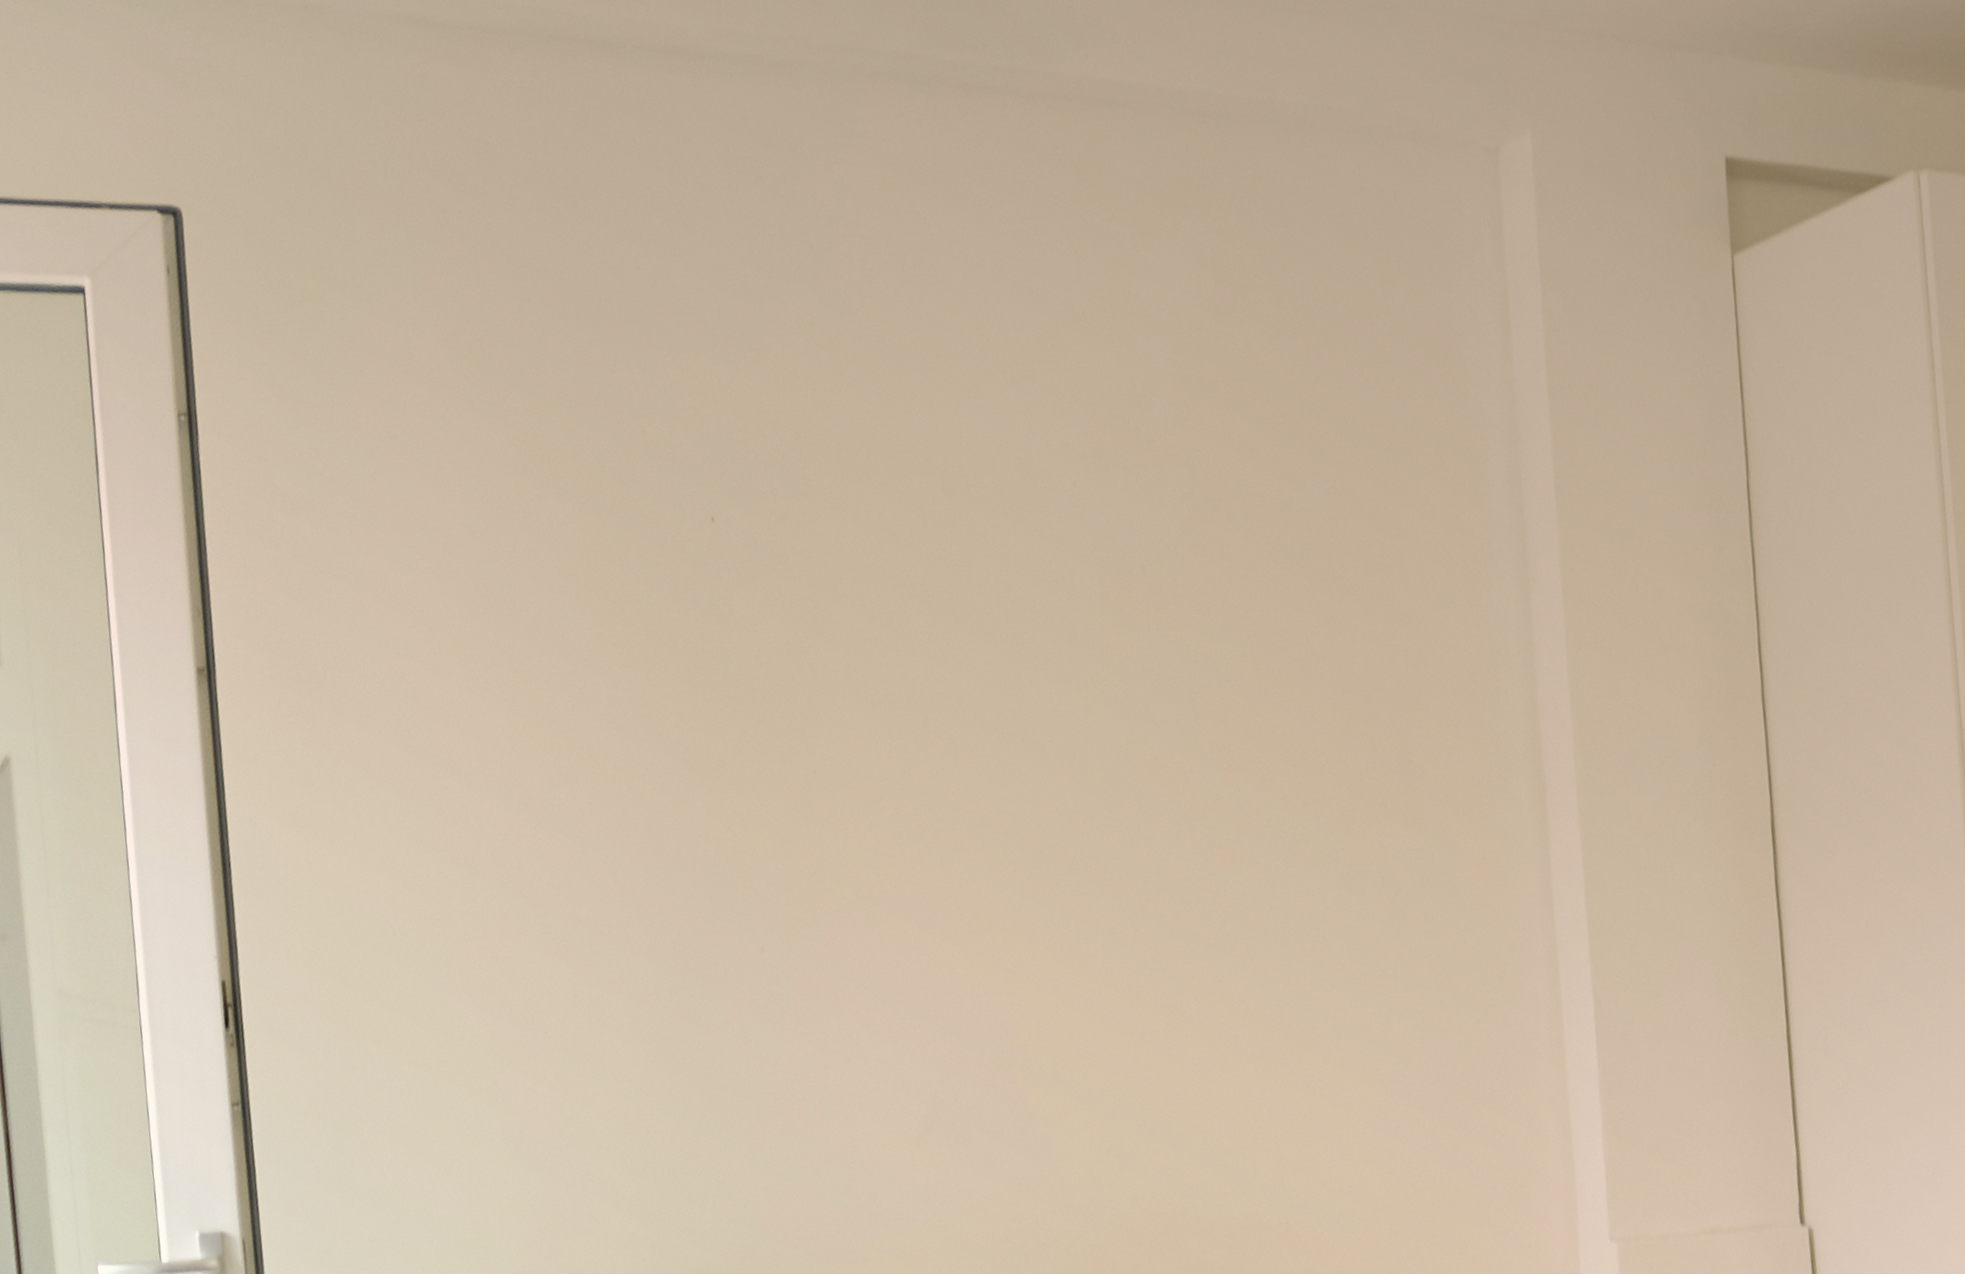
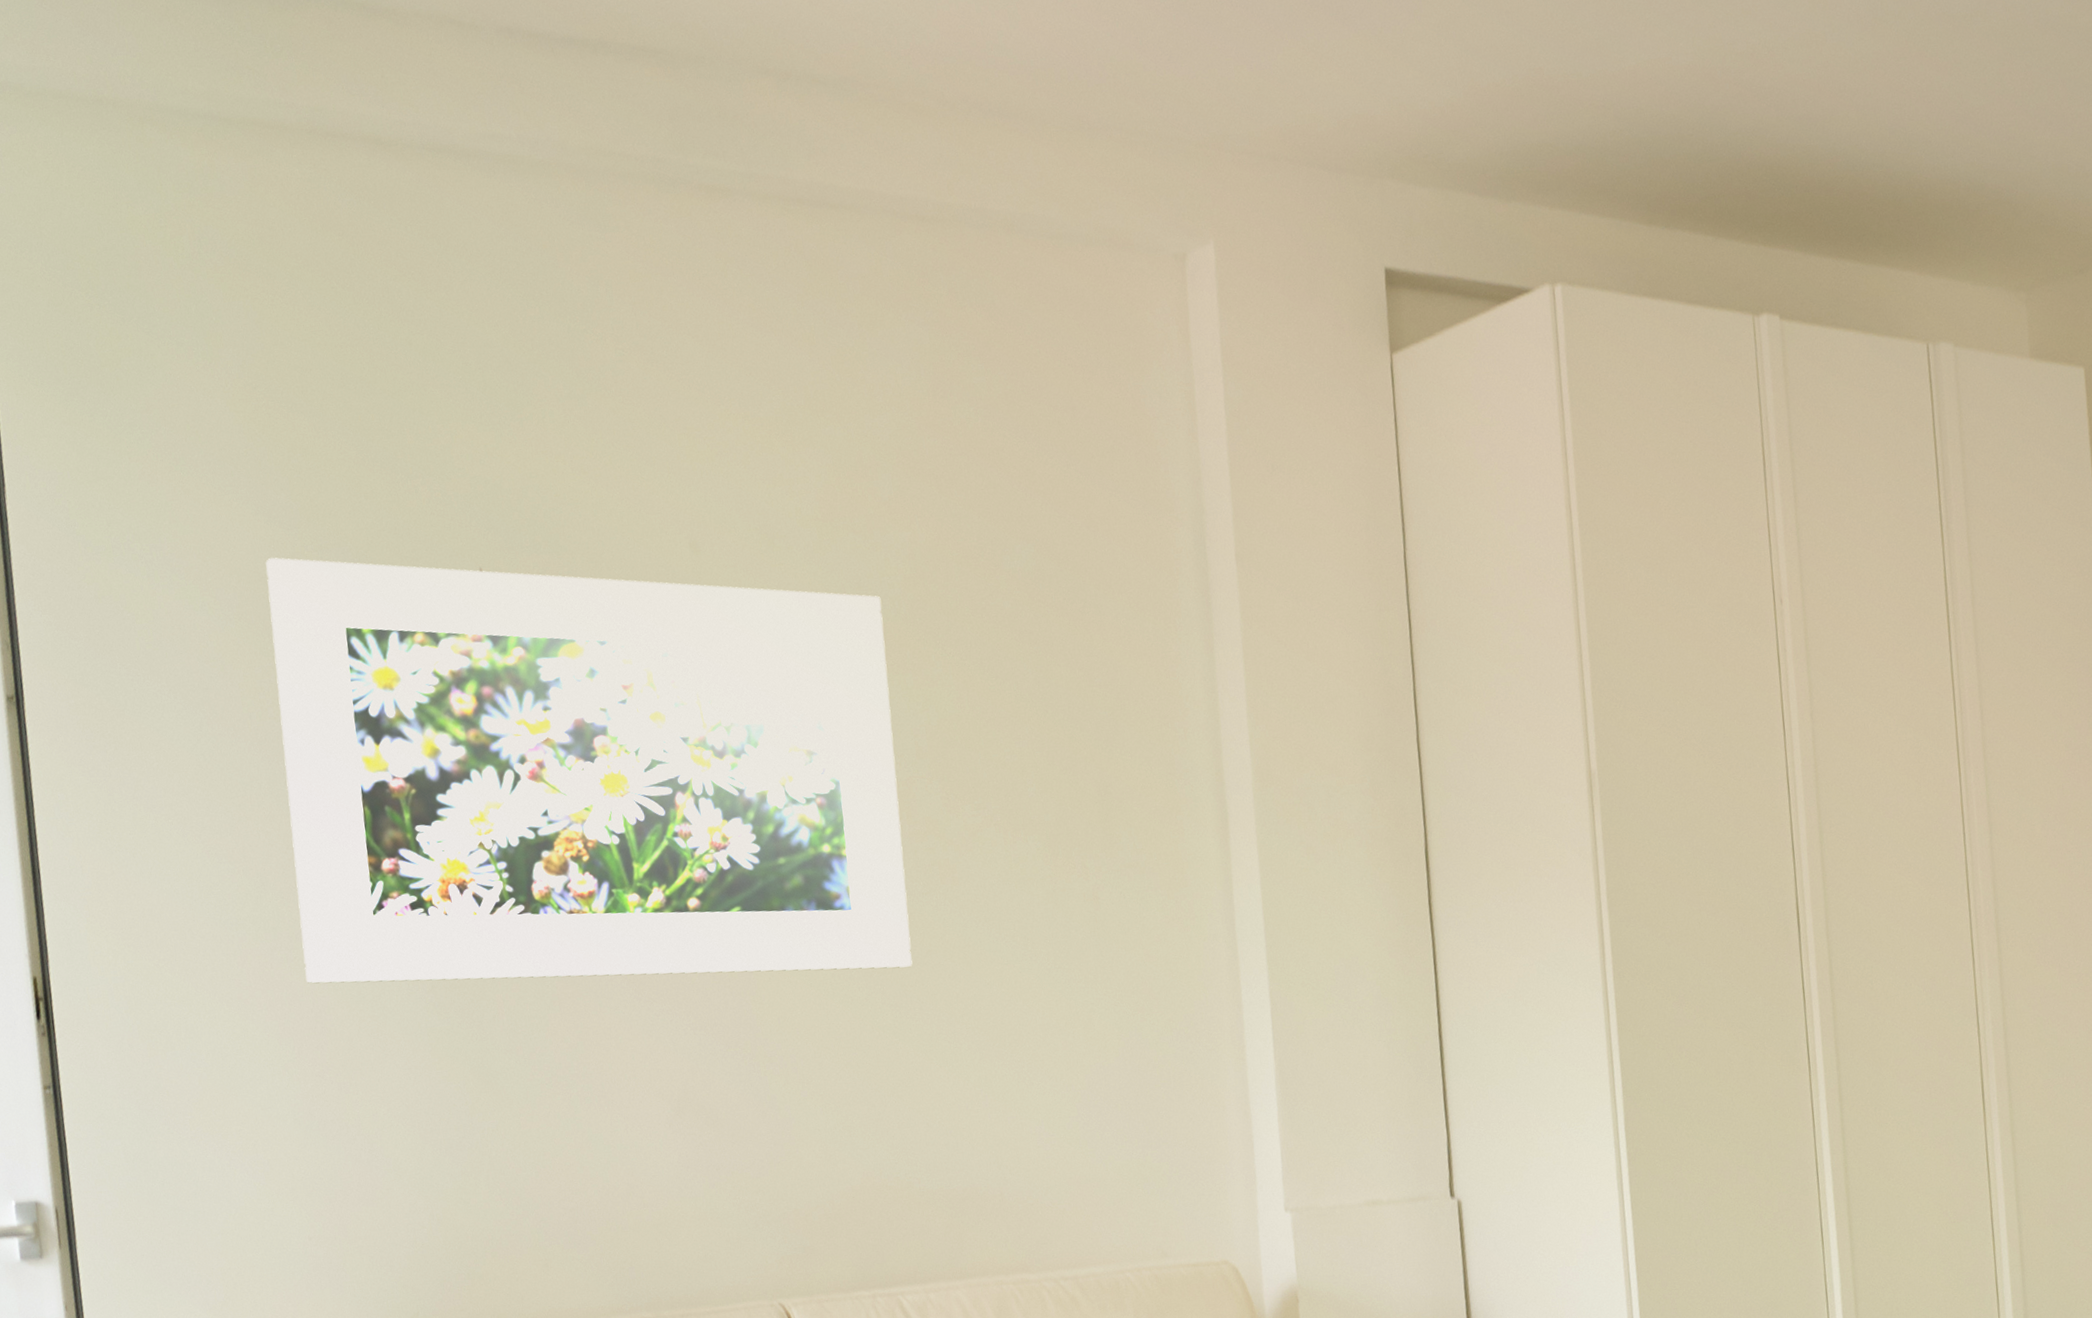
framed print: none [478,509,1189,986] -> present [265,557,913,984]

